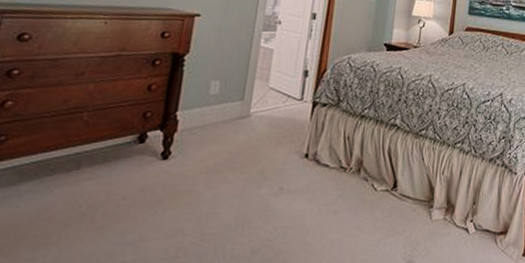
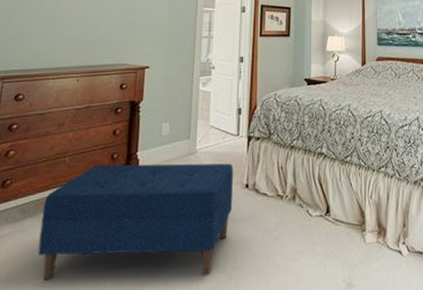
bench: none [37,123,293,254] -> present [37,163,234,281]

